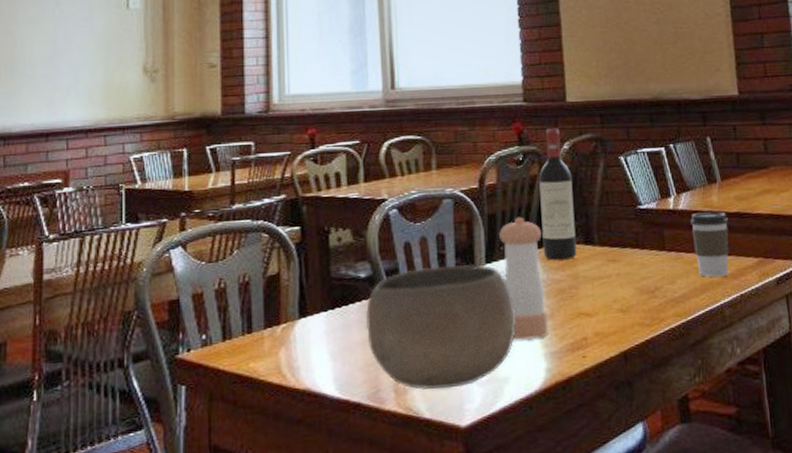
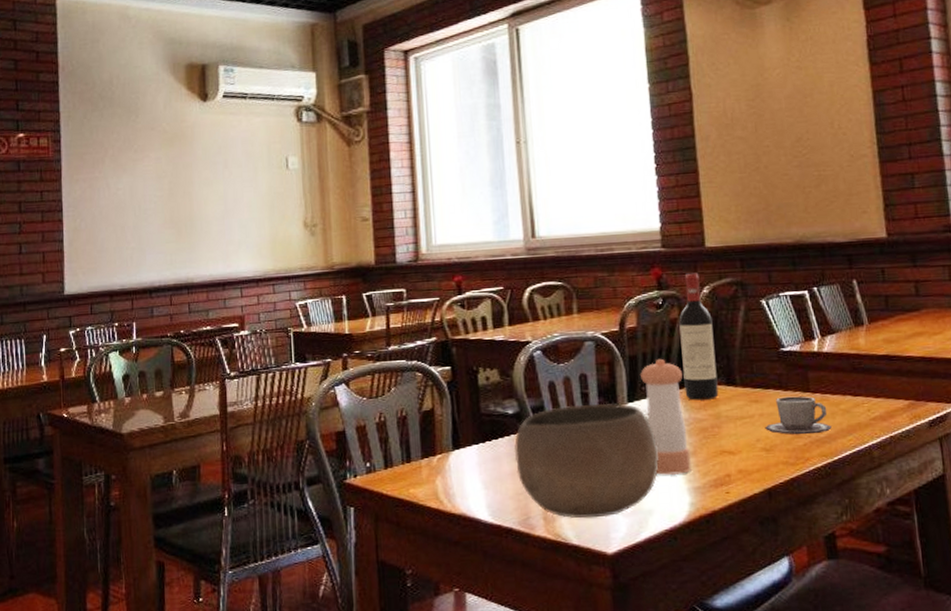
cup: none [622,254,686,295] -> present [765,396,832,435]
coffee cup: present [690,212,729,277] -> none [836,354,878,419]

